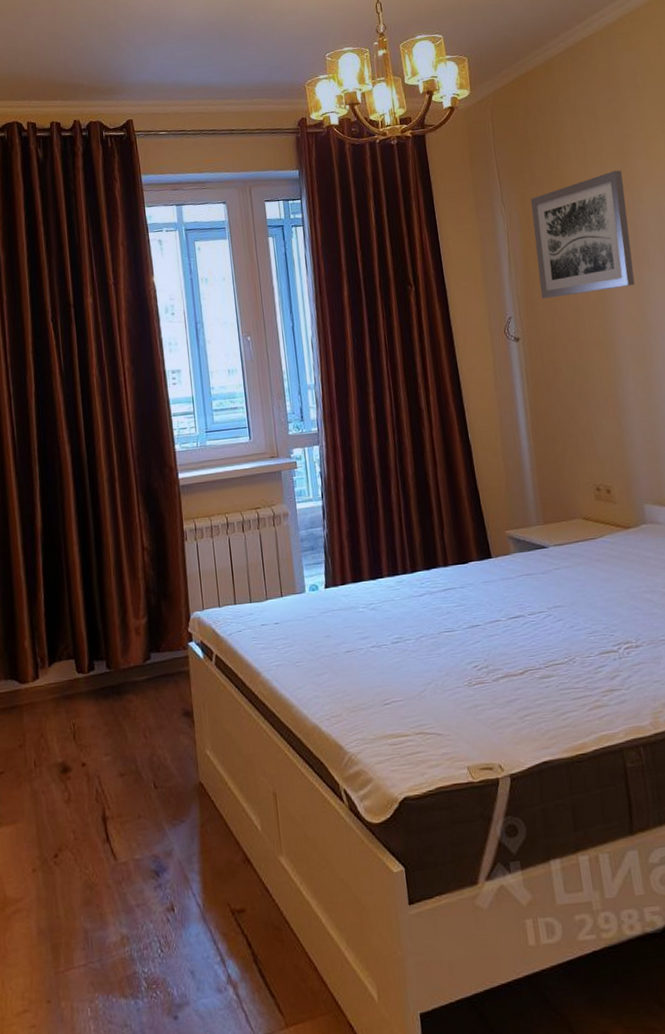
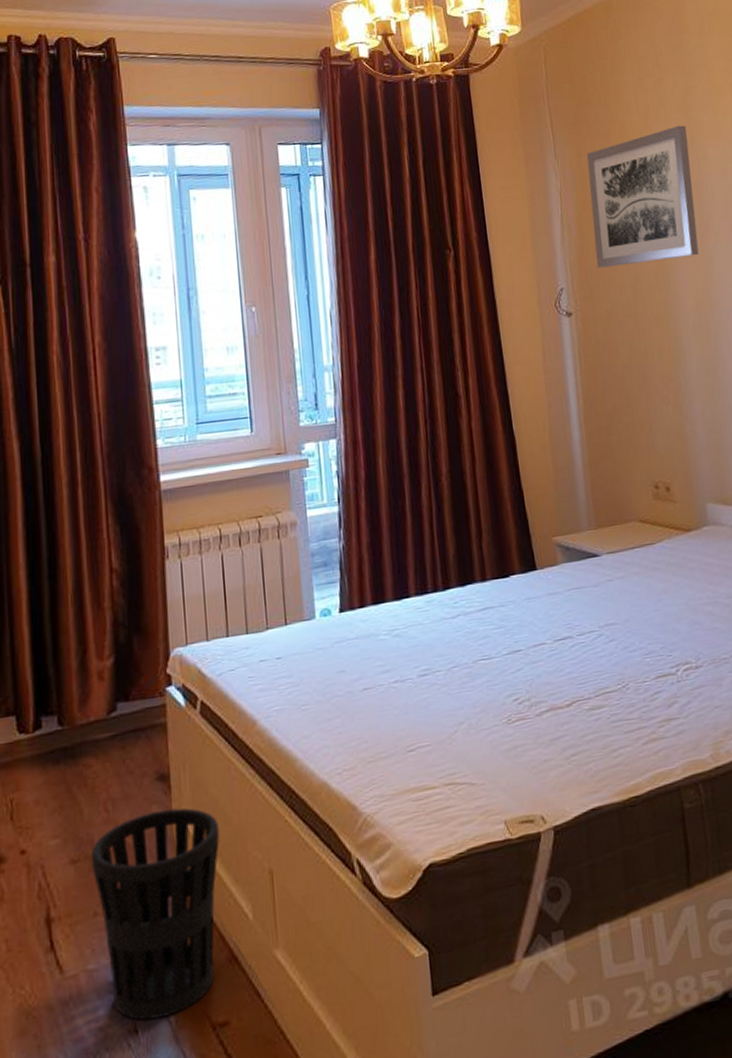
wastebasket: none [134,738,234,902] -> present [91,808,220,1021]

